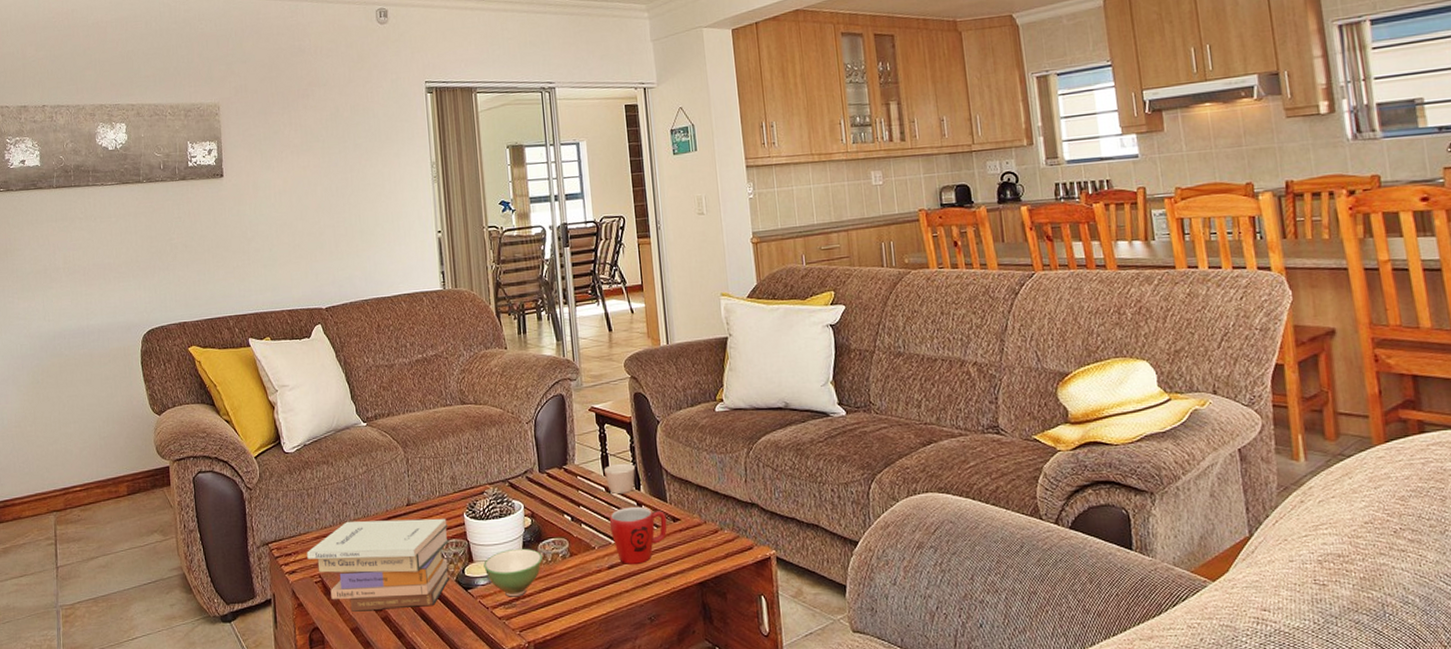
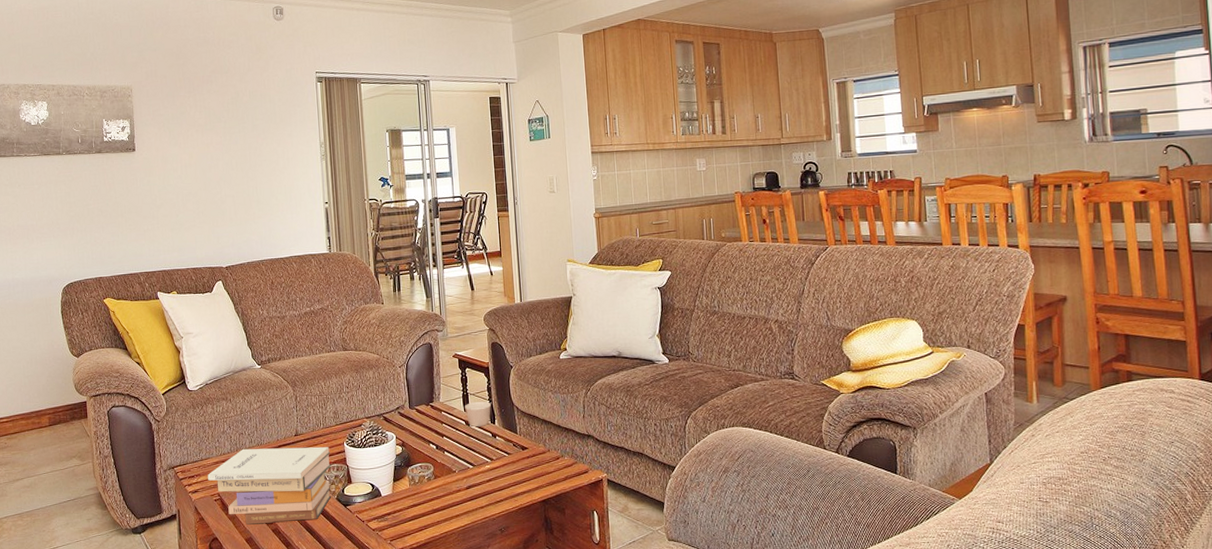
bowl: present [483,548,543,597] -> none [360,471,411,512]
mug: present [609,506,667,566] -> none [468,437,517,486]

